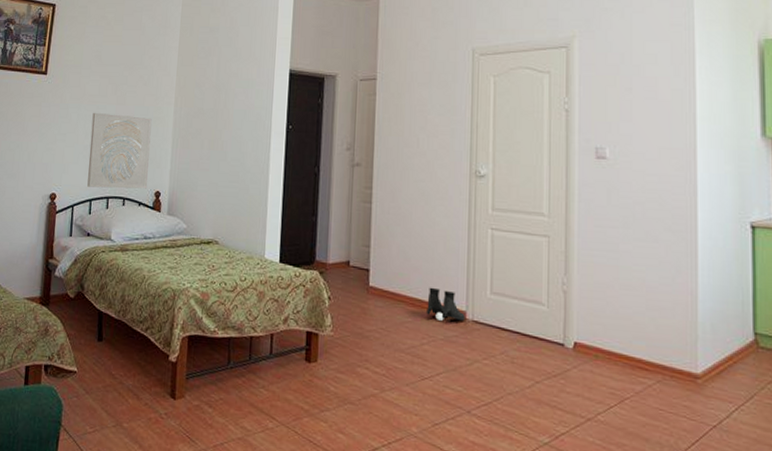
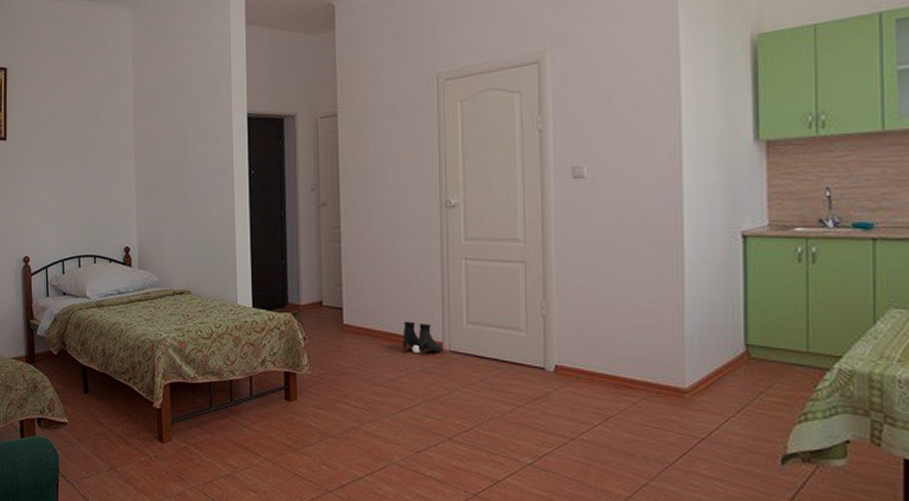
wall art: present [87,112,152,189] -> none [55,173,117,248]

